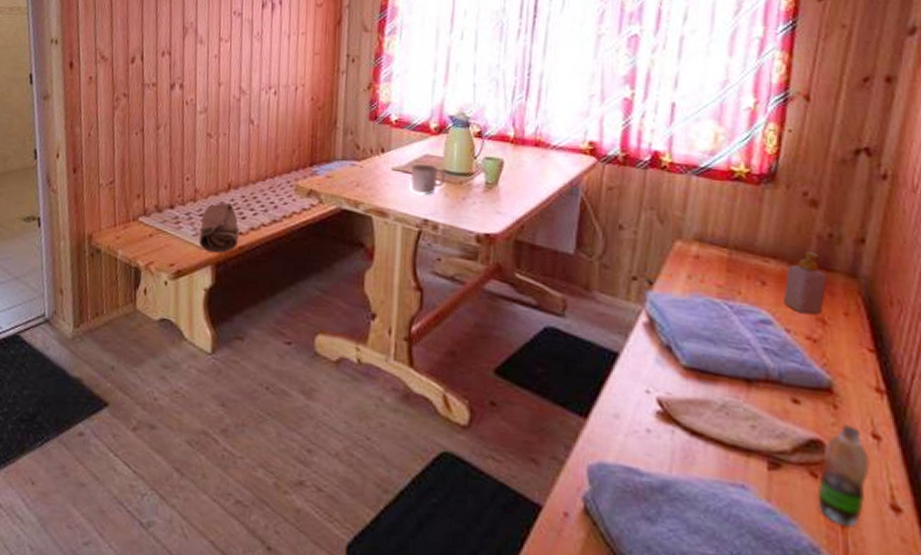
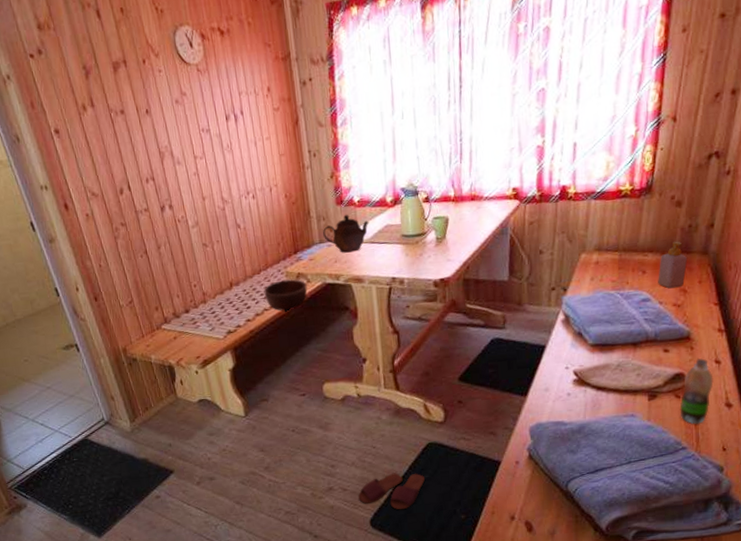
towel: present [198,202,239,254] -> none [214,297,248,341]
wooden bowl: none [265,193,318,231] -> present [263,279,308,310]
slippers: none [336,482,433,543] -> present [358,472,426,510]
teapot: none [347,133,406,179] -> present [322,215,369,253]
mug: present [411,163,446,195] -> none [377,232,405,258]

